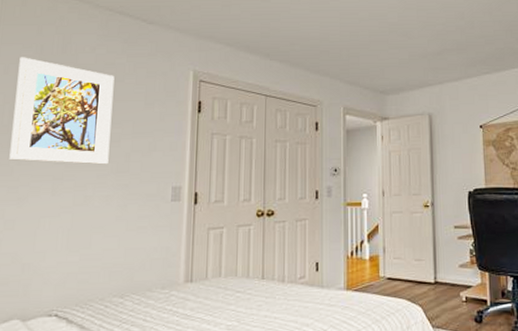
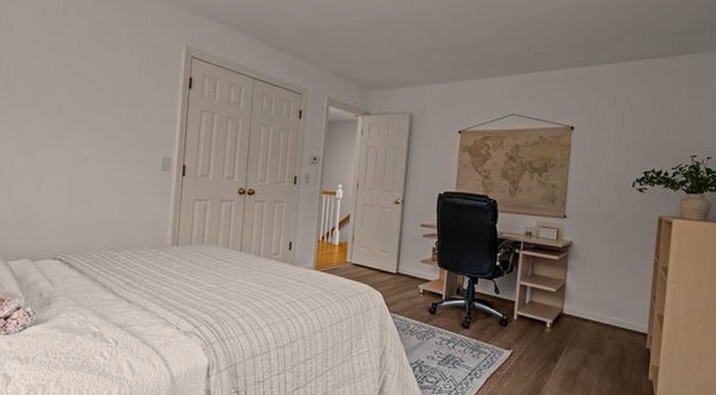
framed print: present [9,57,115,165] -> none [16,15,112,130]

